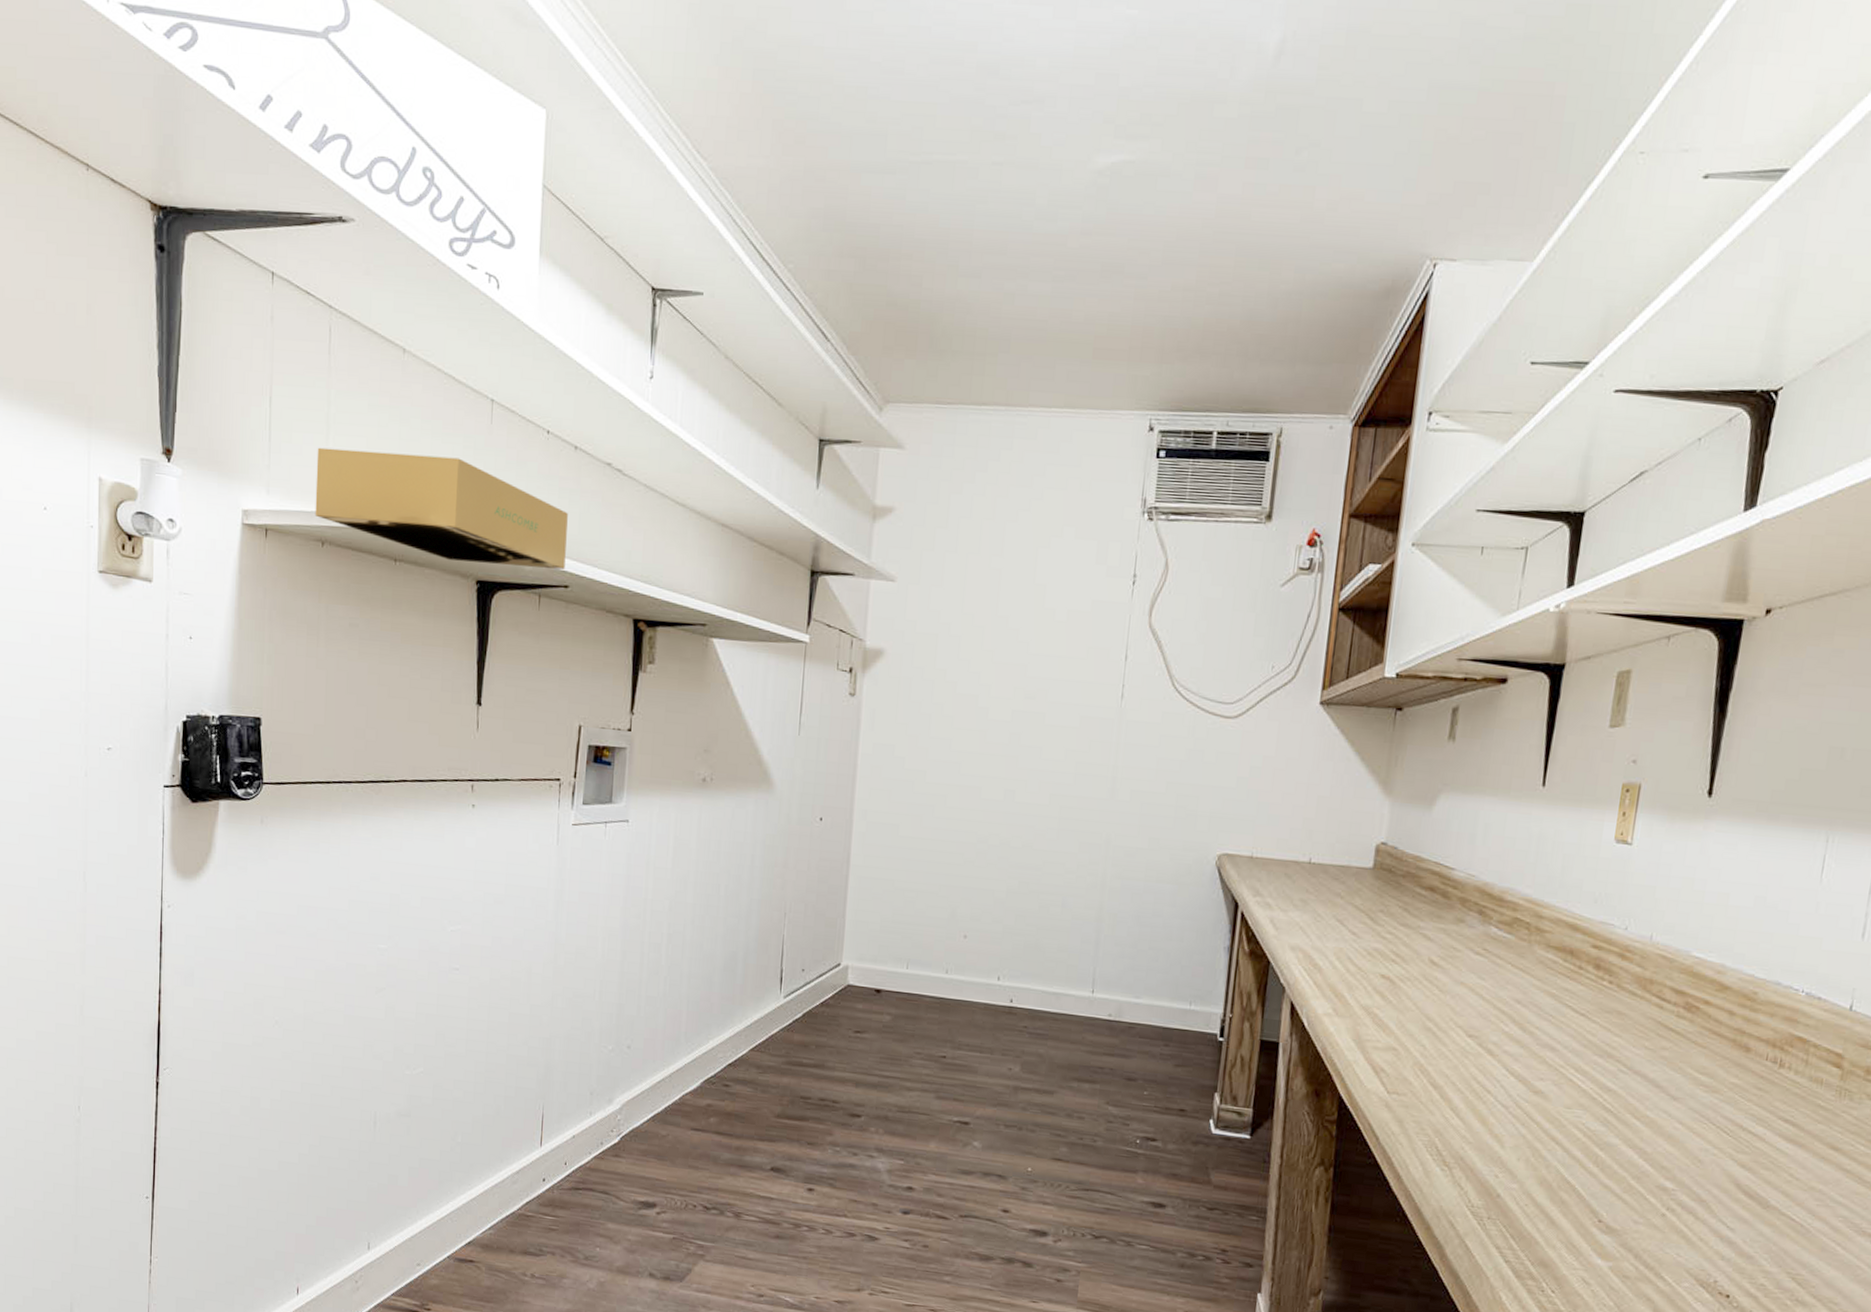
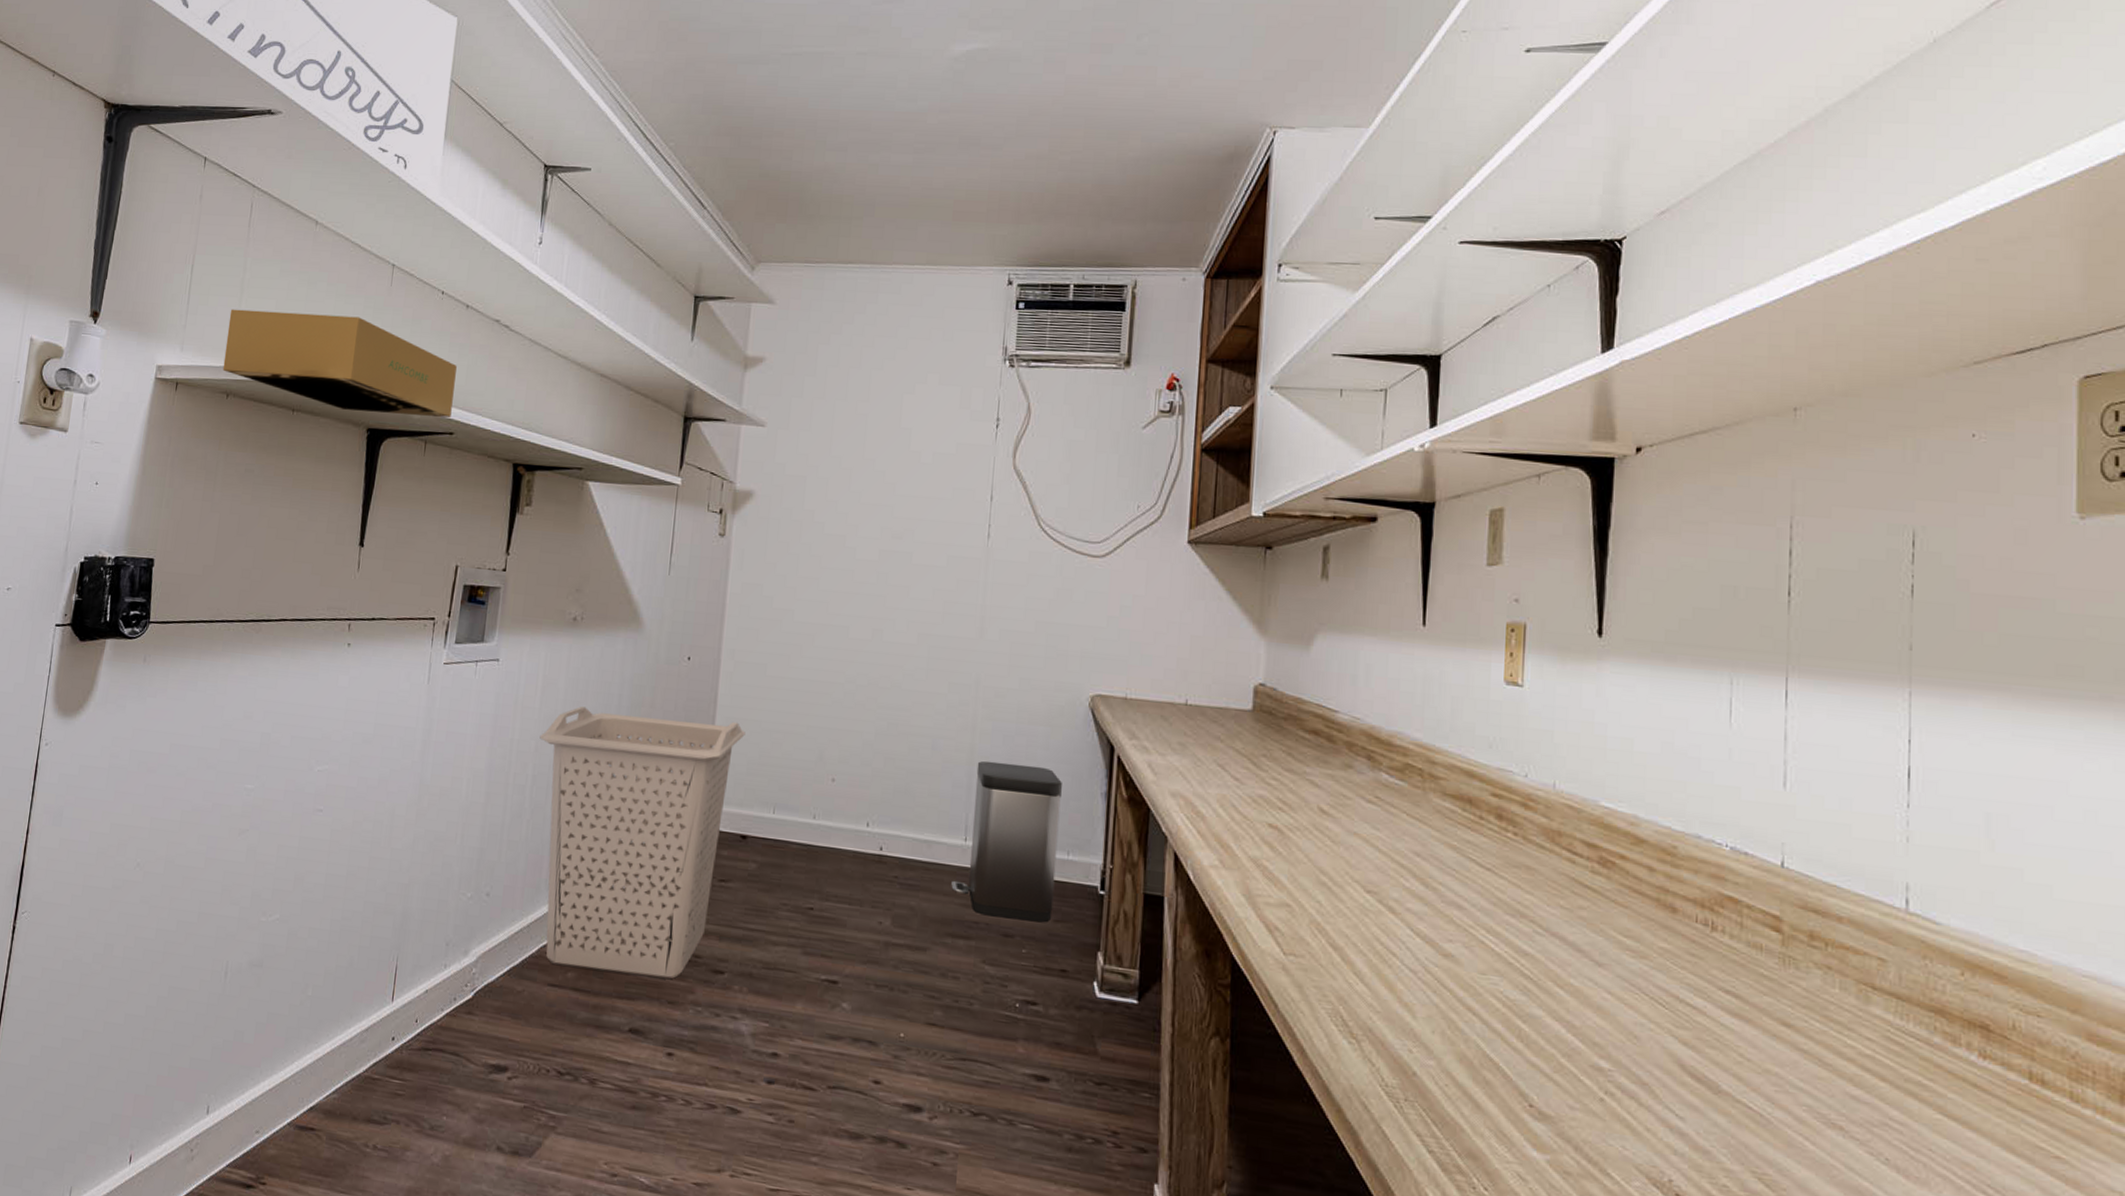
laundry basket: none [673,867,879,1123] -> present [539,706,746,980]
pedal bin: none [1078,917,1187,1067] -> present [951,760,1062,923]

